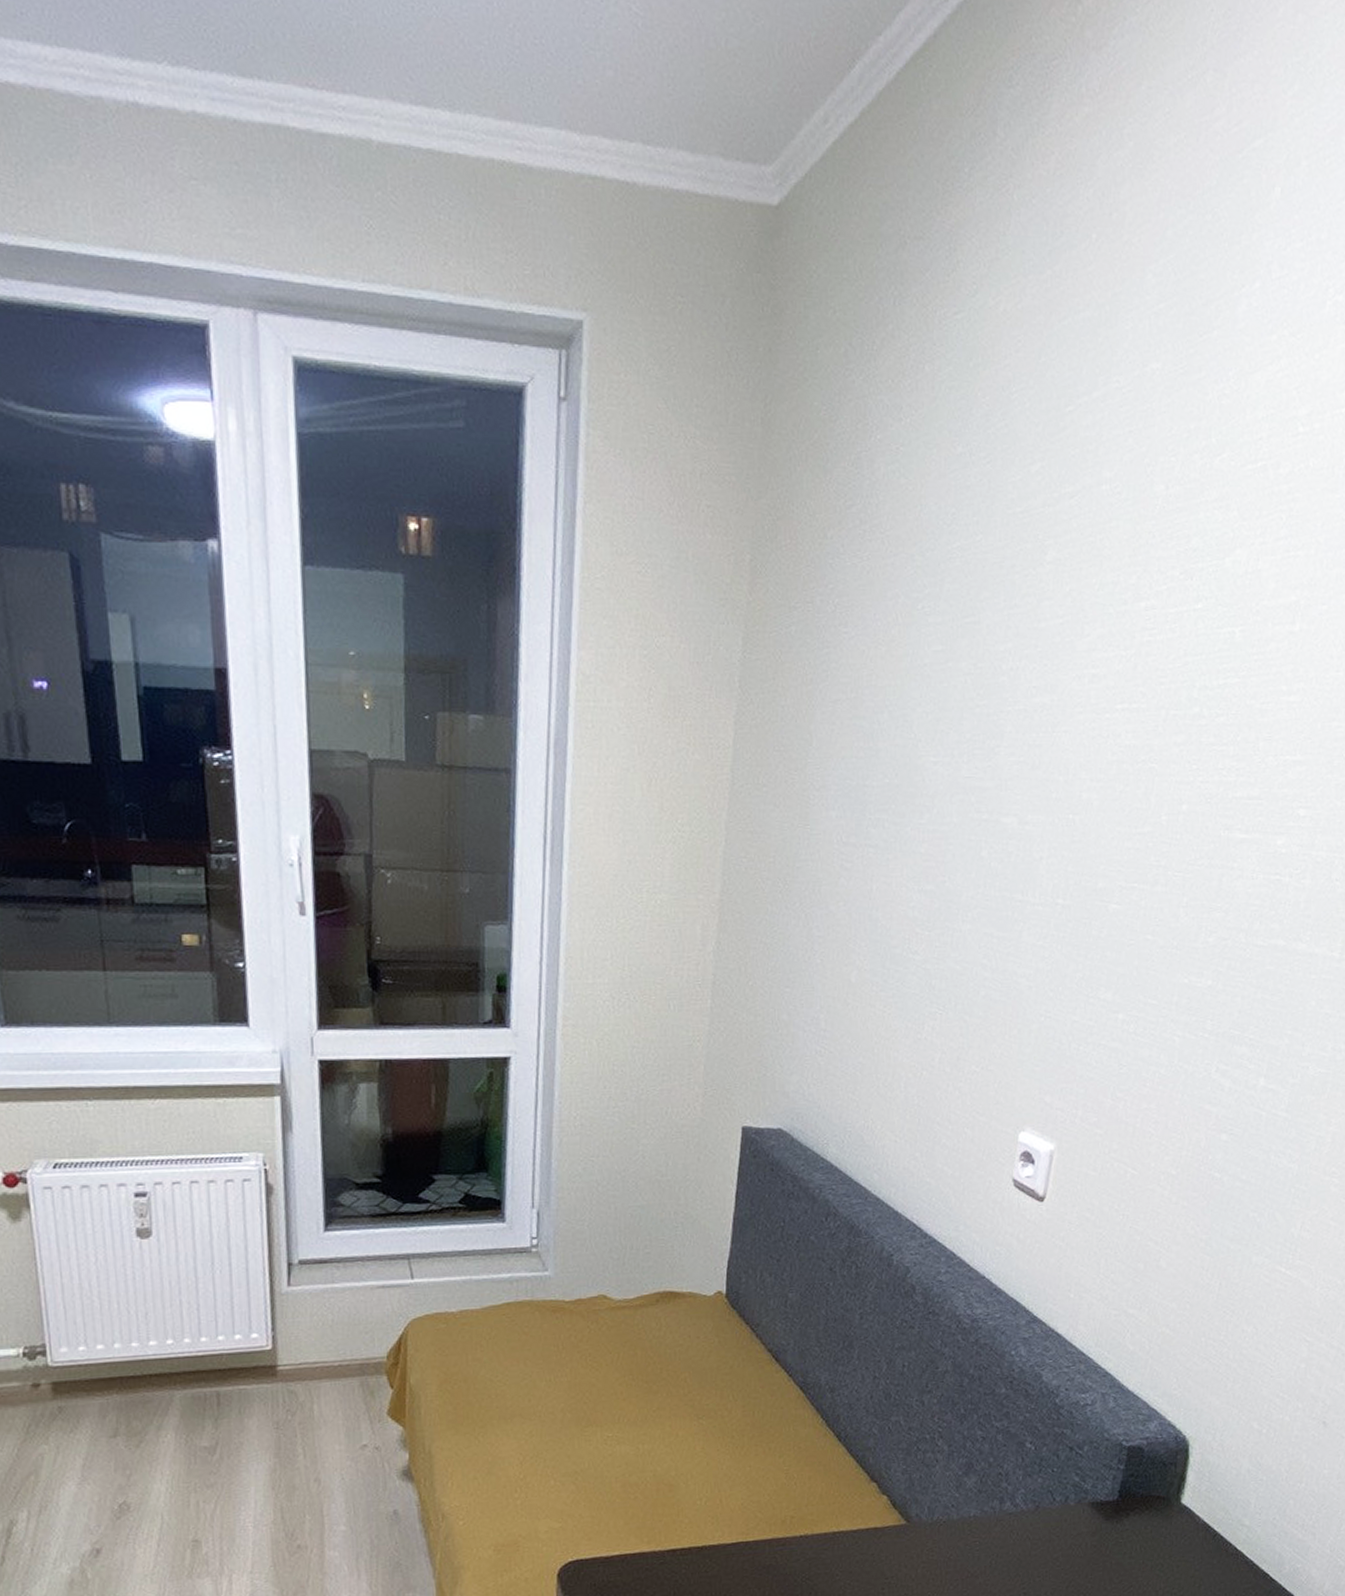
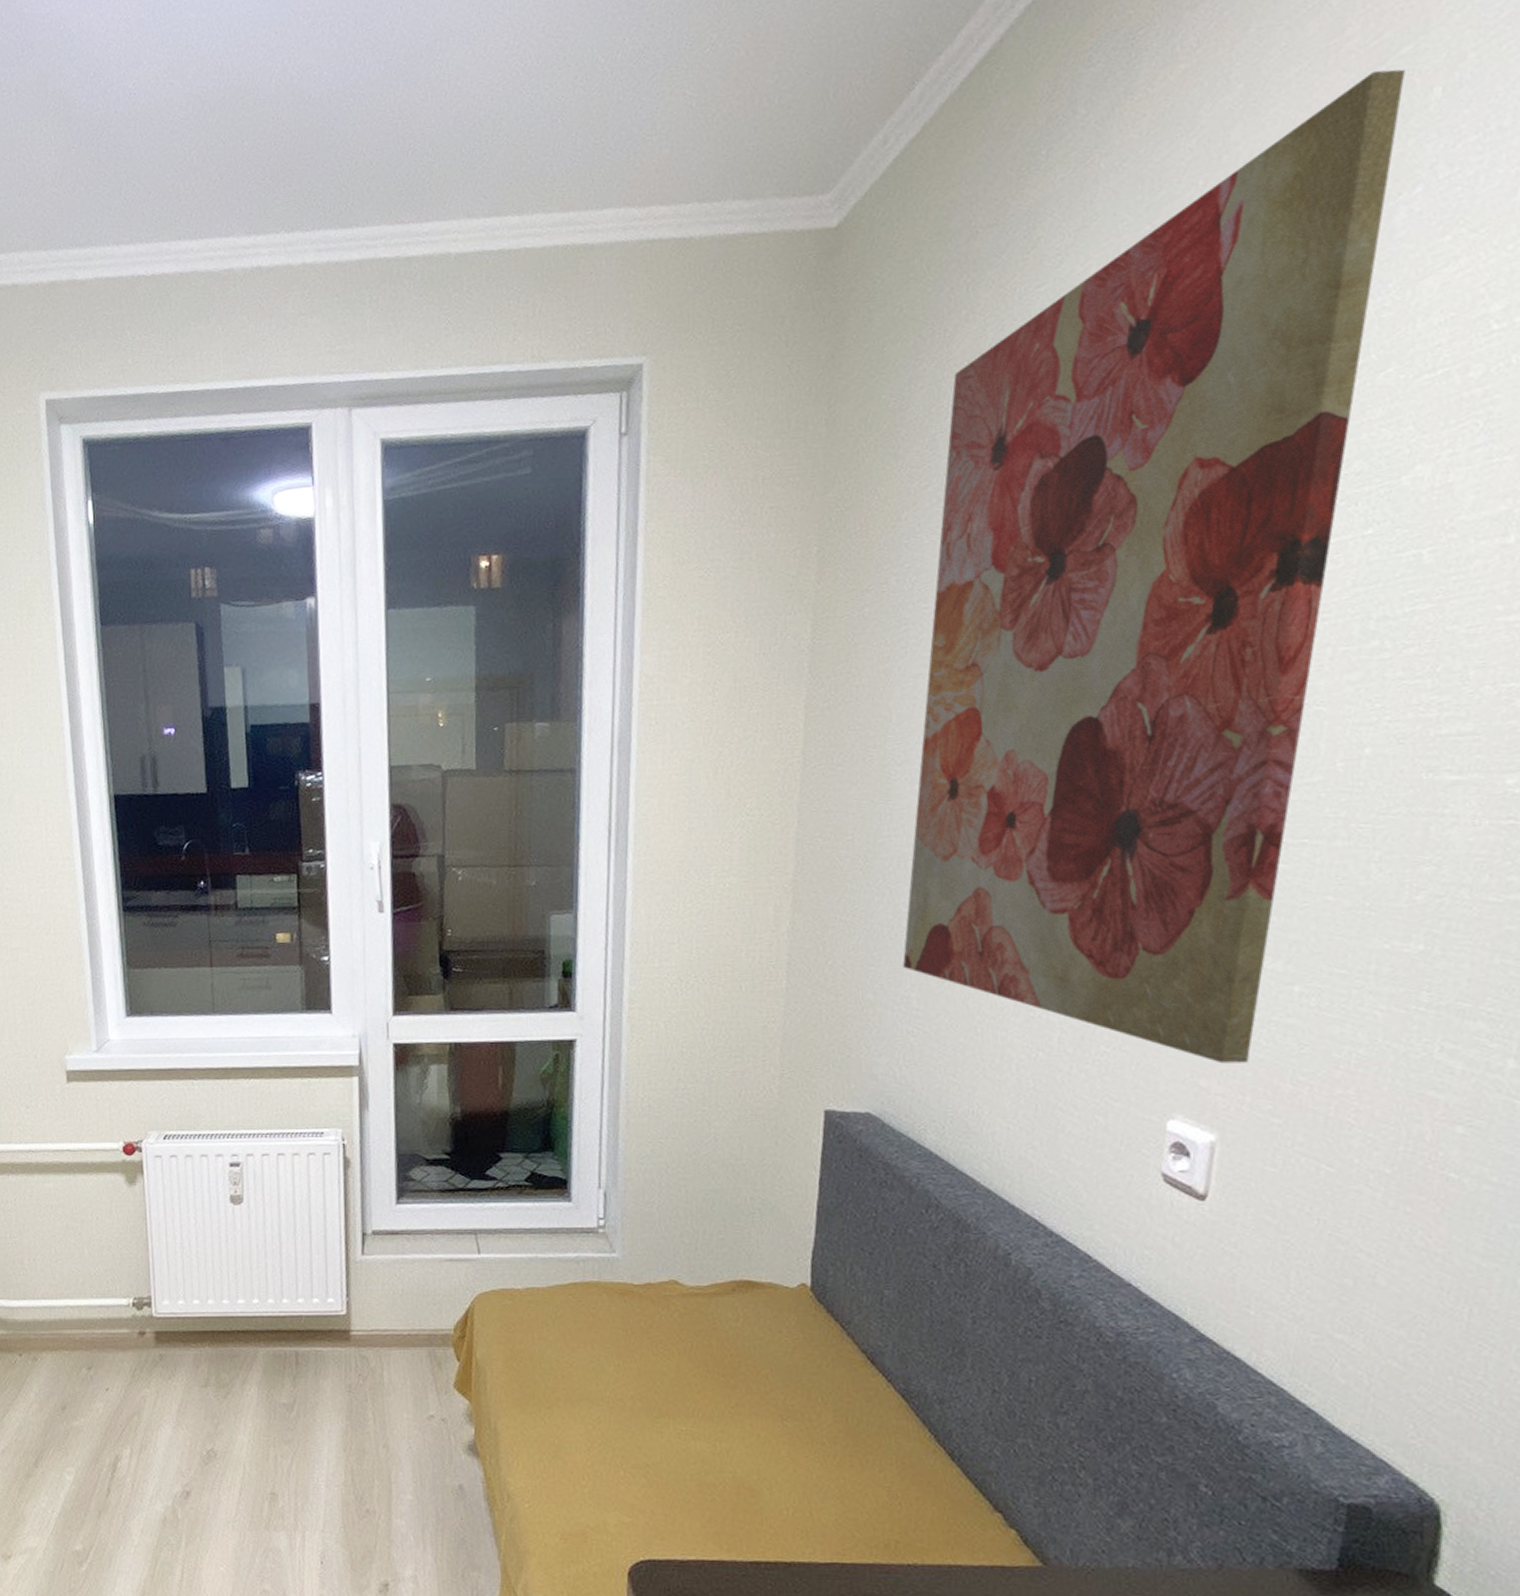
wall art: none [814,157,1256,1082] -> present [903,69,1405,1064]

